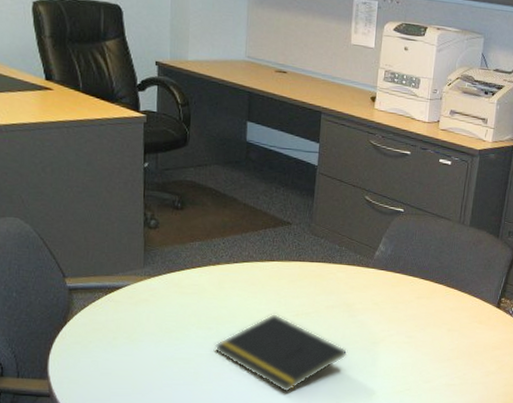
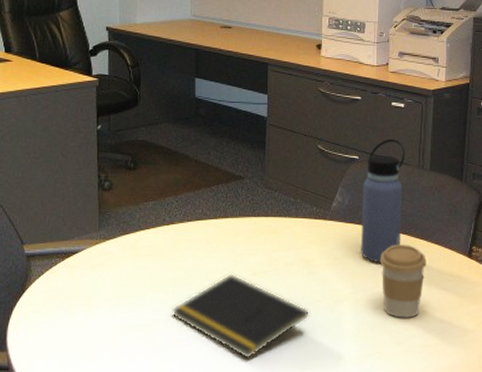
water bottle: none [399,194,449,309] -> present [361,139,406,262]
coffee cup: none [415,293,459,360] -> present [379,245,426,318]

